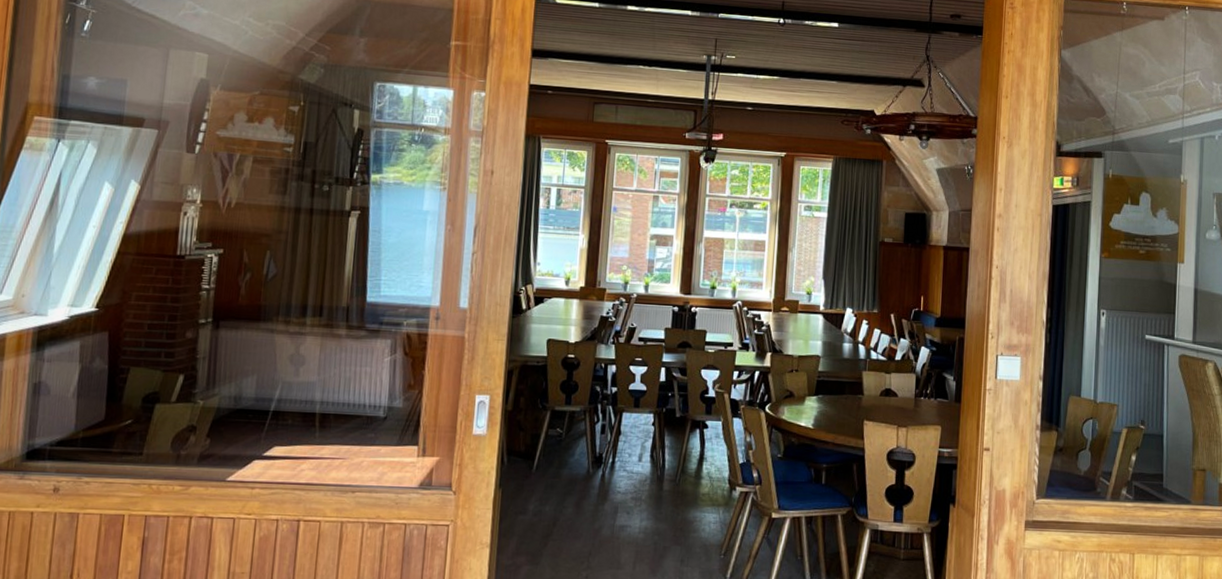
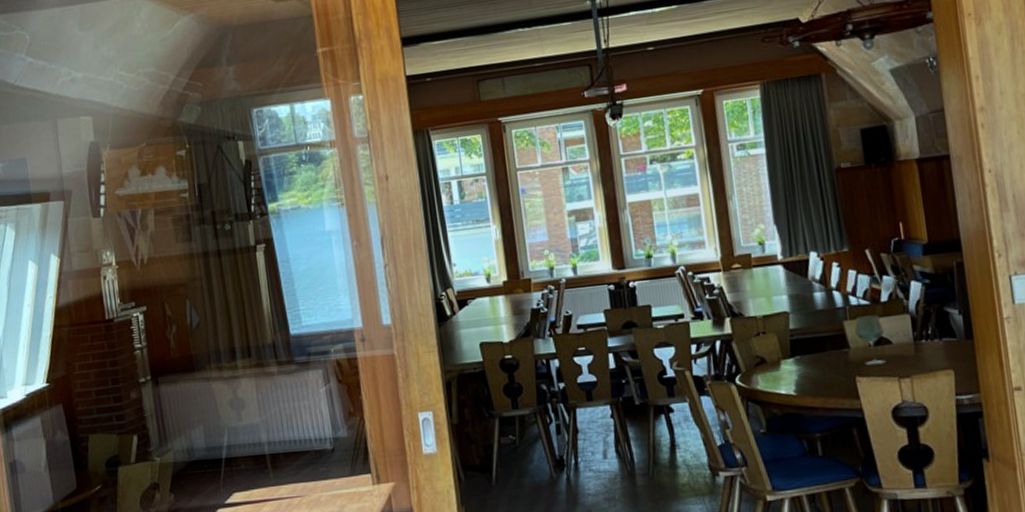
wine glass: none [870,369,893,413] -> present [854,315,888,366]

